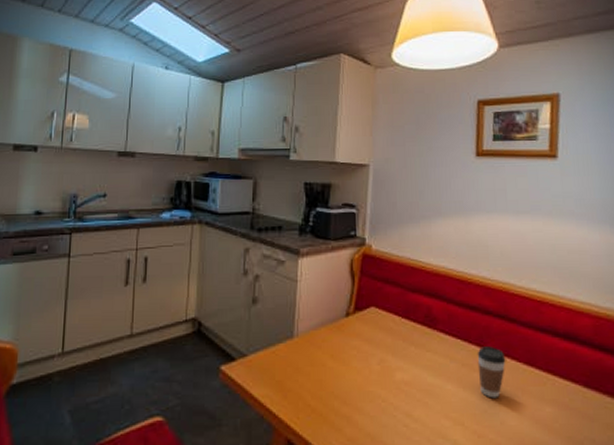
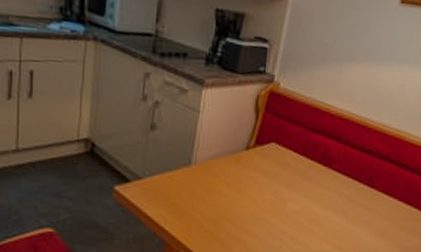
coffee cup: present [477,346,506,399] -> none [361,186,389,230]

